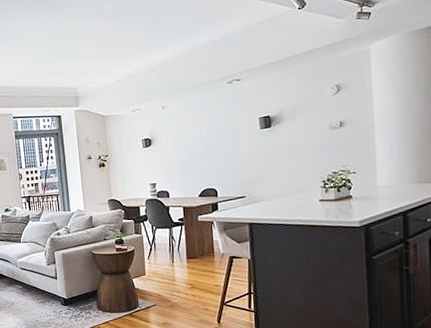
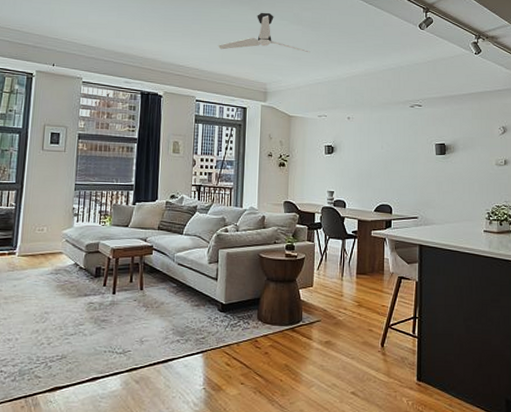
ceiling fan: none [25,14,116,63] -> present [217,12,310,53]

